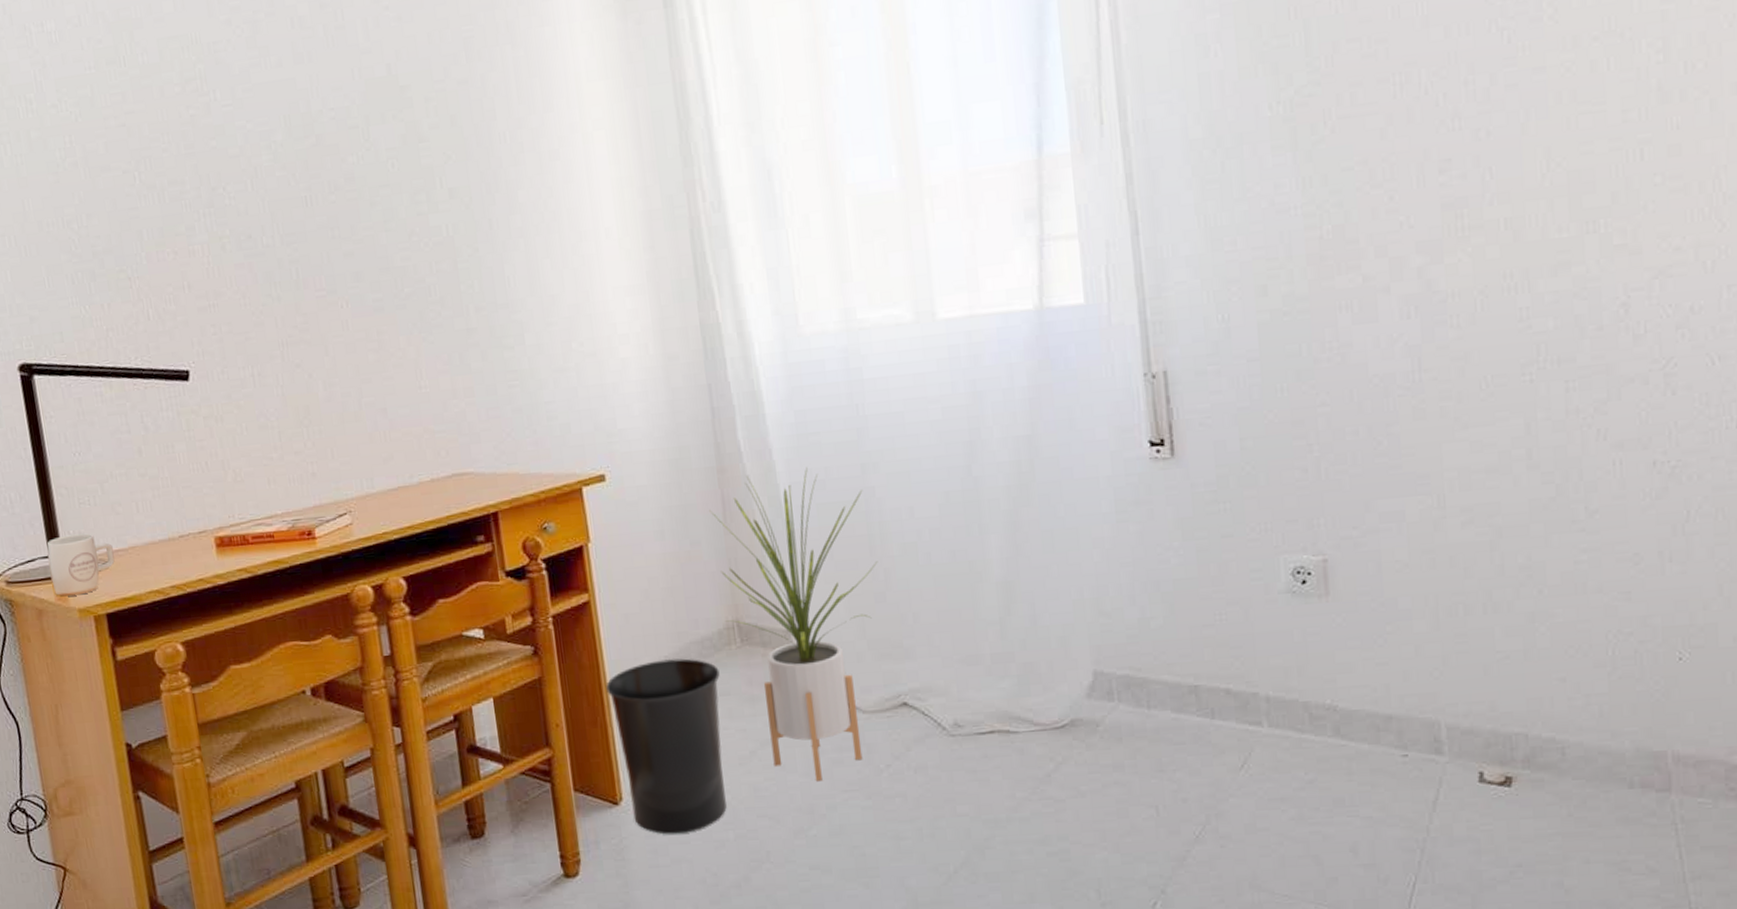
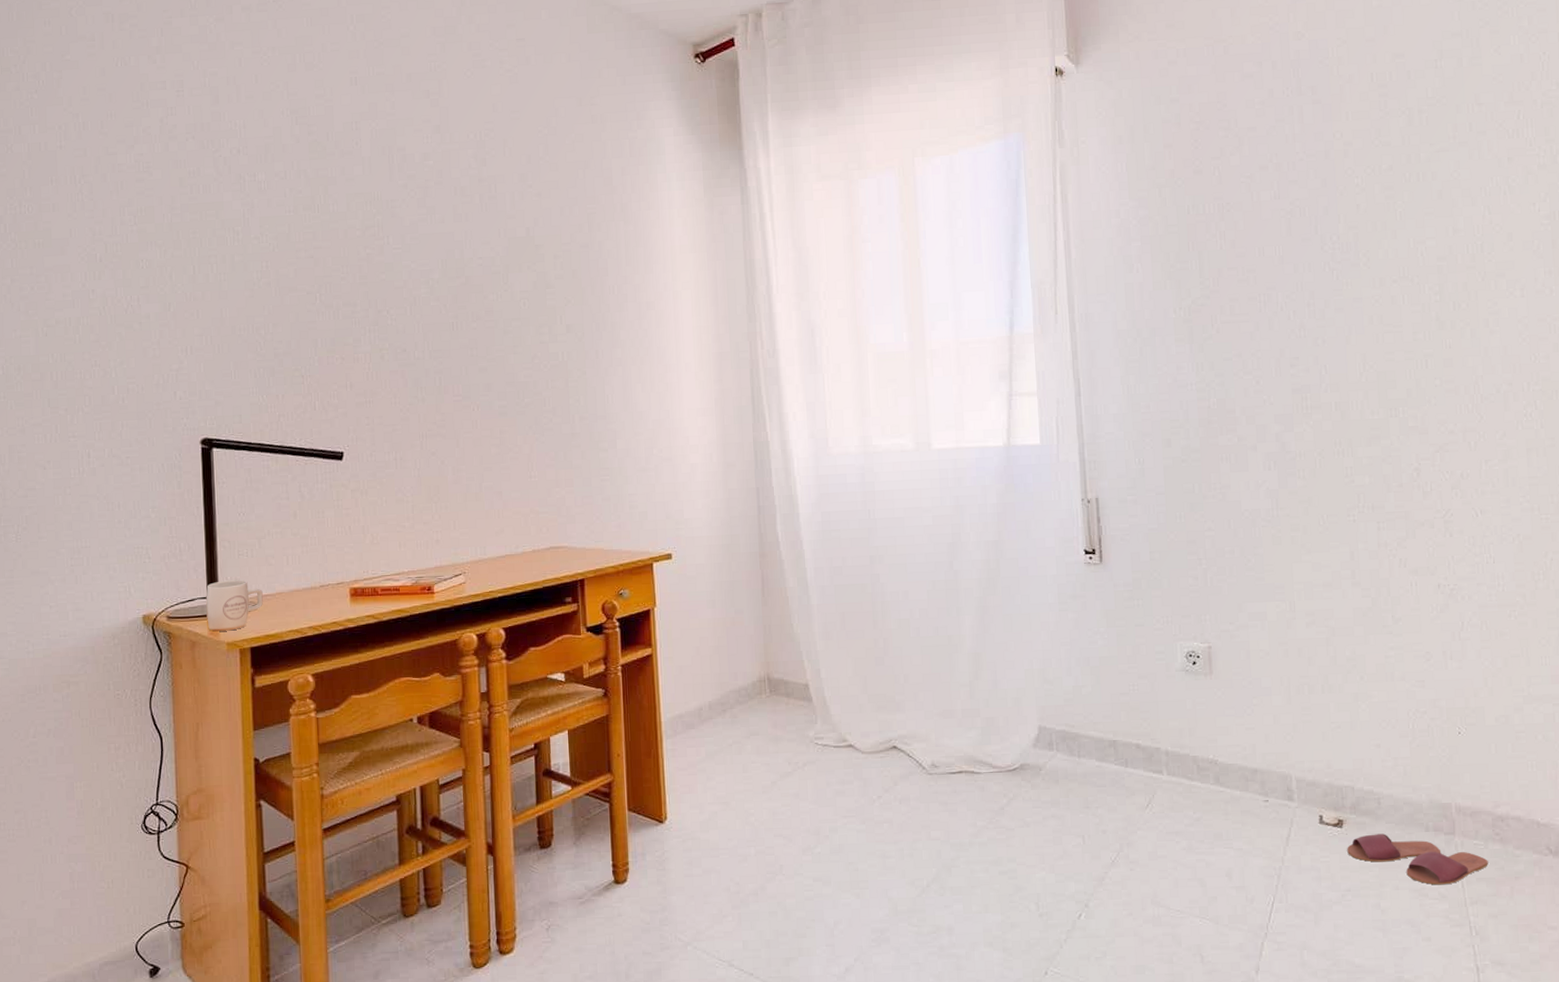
waste bin: present [606,658,727,834] -> none [660,704,752,849]
house plant: present [709,467,878,781] -> none [751,556,879,807]
slippers: none [1517,793,1718,857] -> present [1347,834,1488,885]

